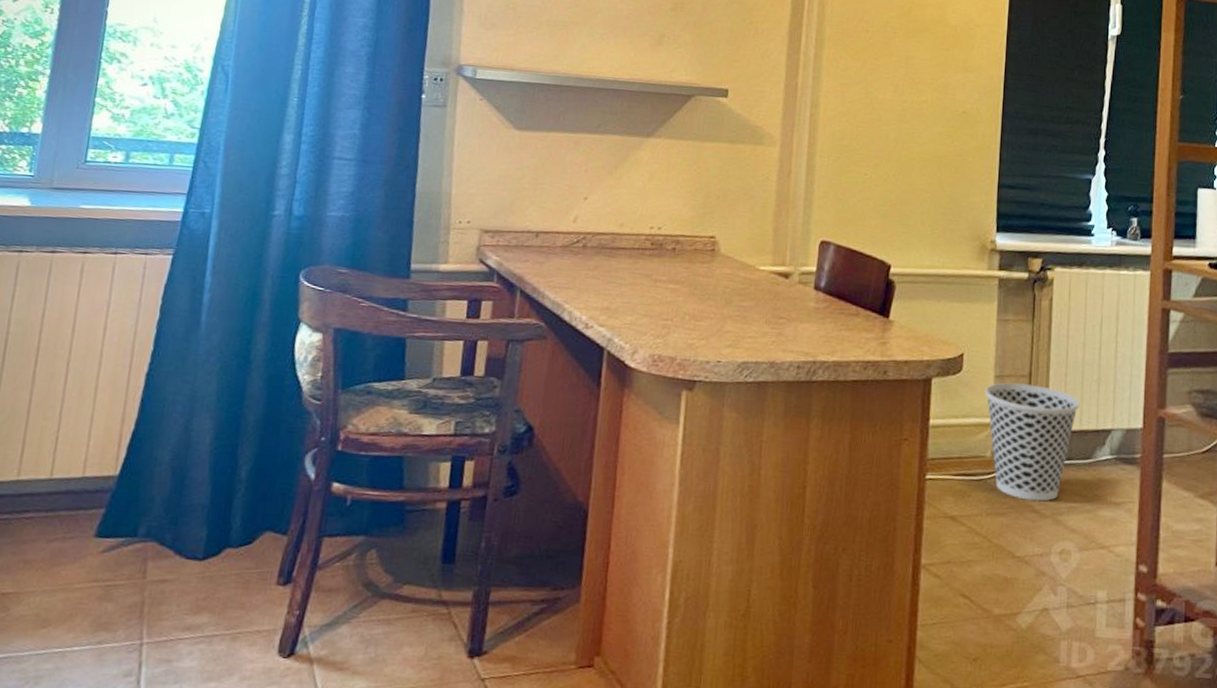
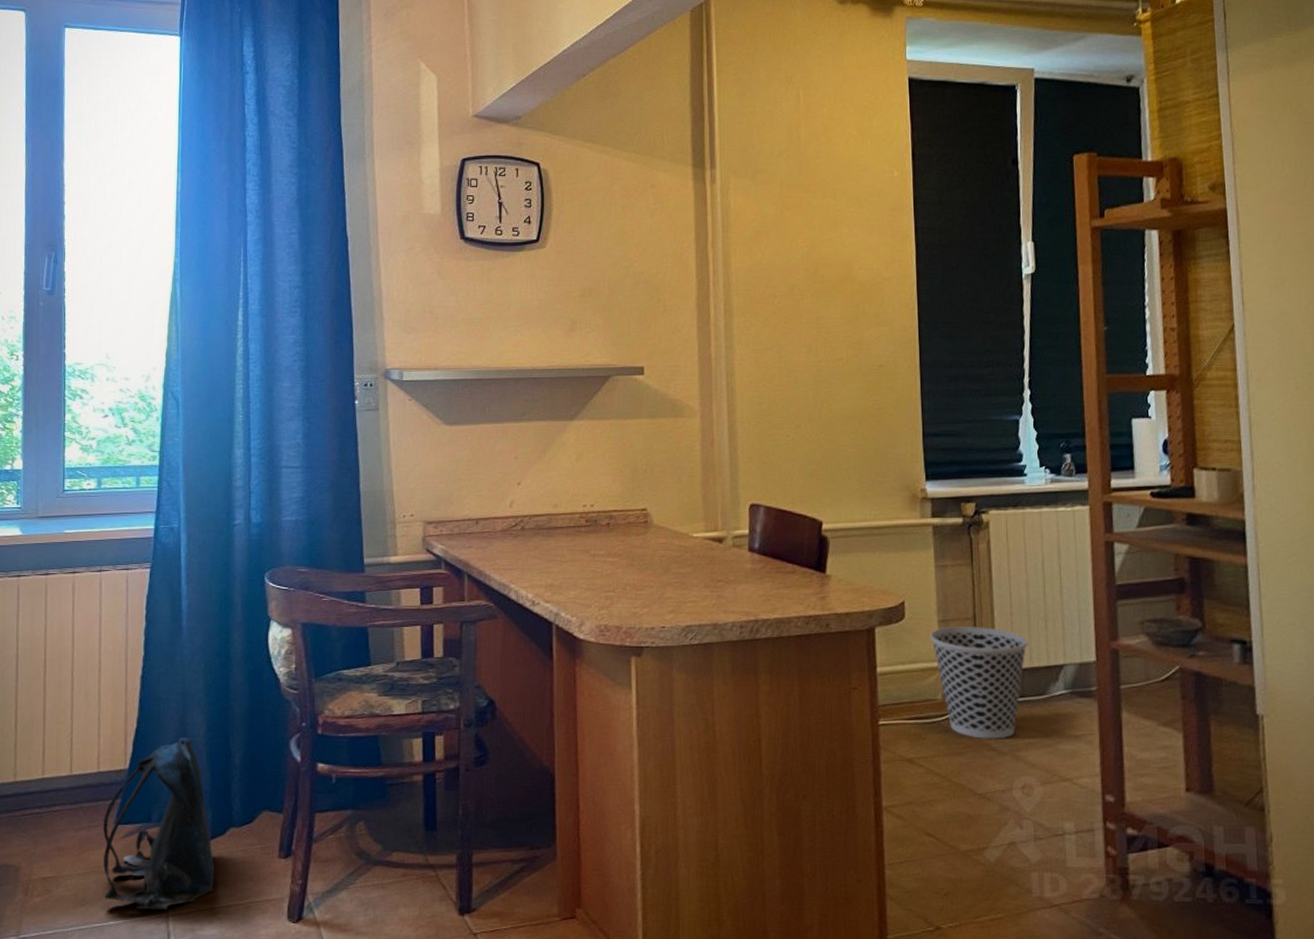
backpack: none [71,444,204,637] -> present [103,737,215,910]

